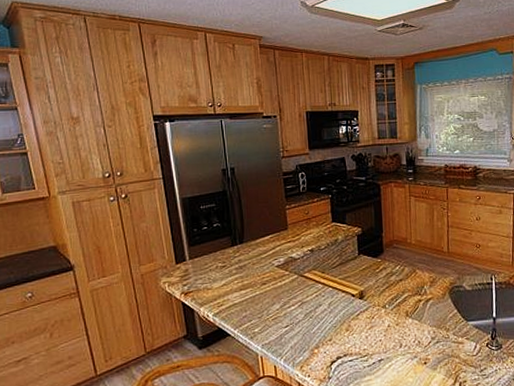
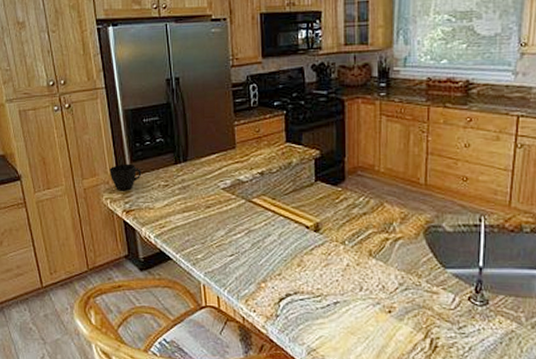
cup: none [167,248,200,275] -> present [109,163,142,191]

